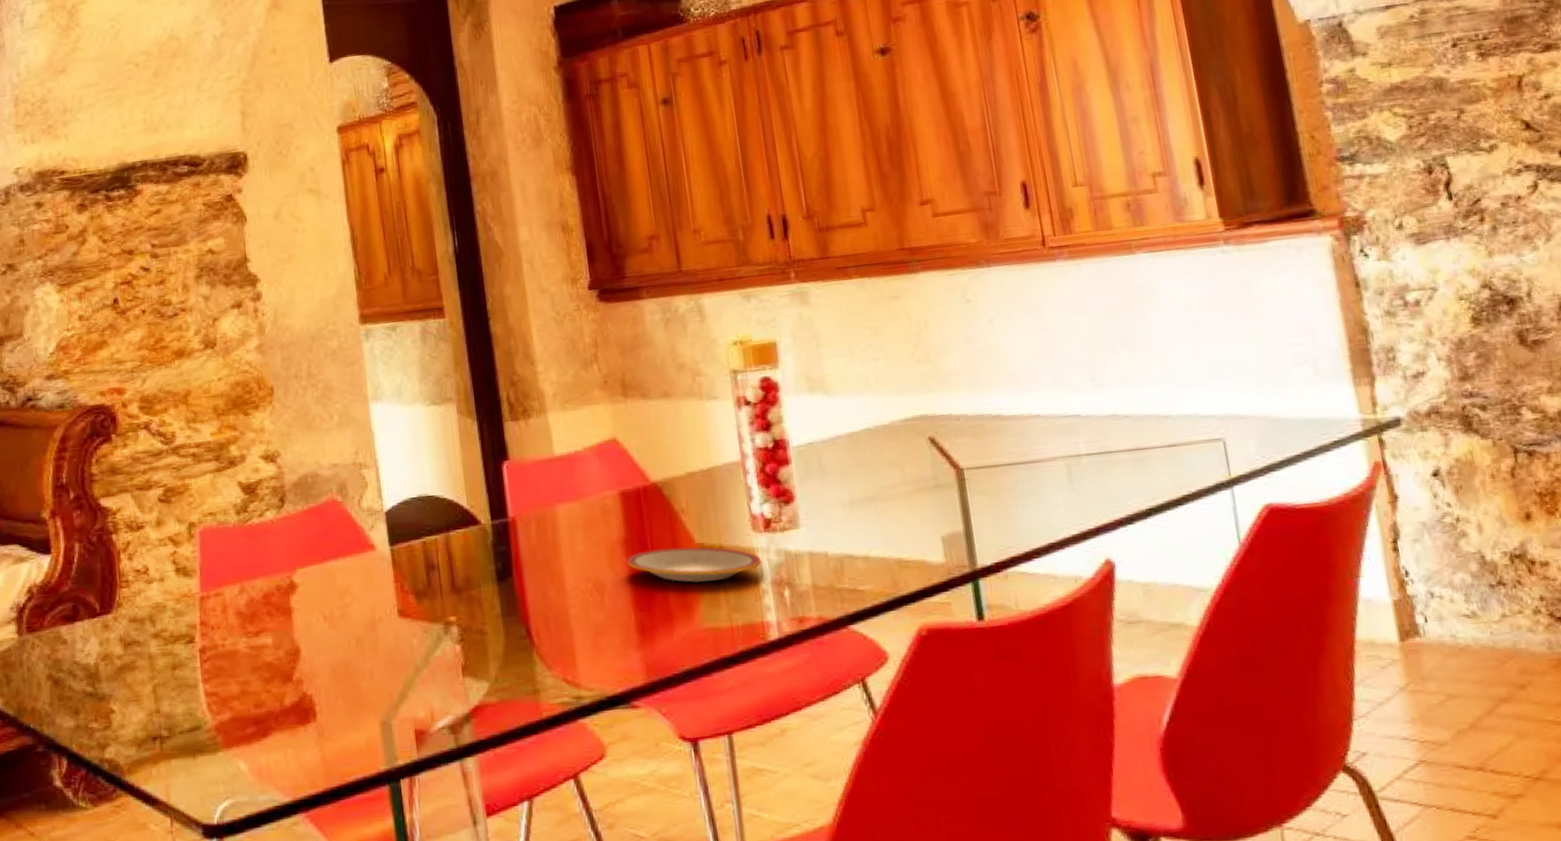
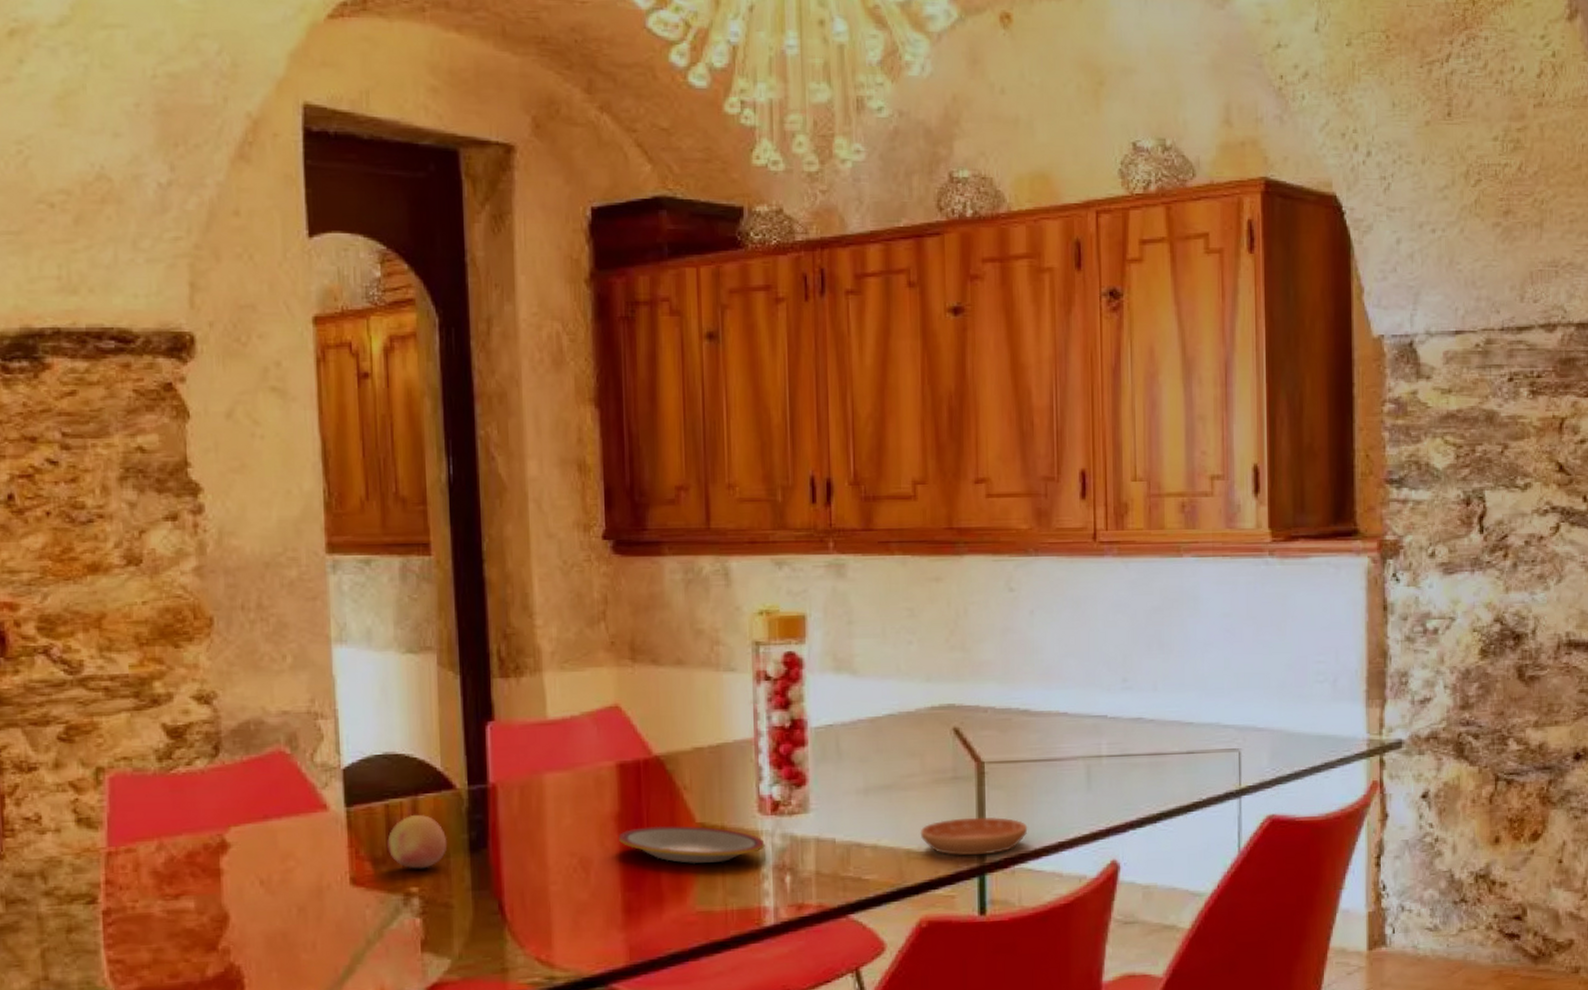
fruit: none [426,549,478,600] -> present [387,814,447,869]
saucer: none [908,522,1016,563] -> present [920,817,1028,856]

